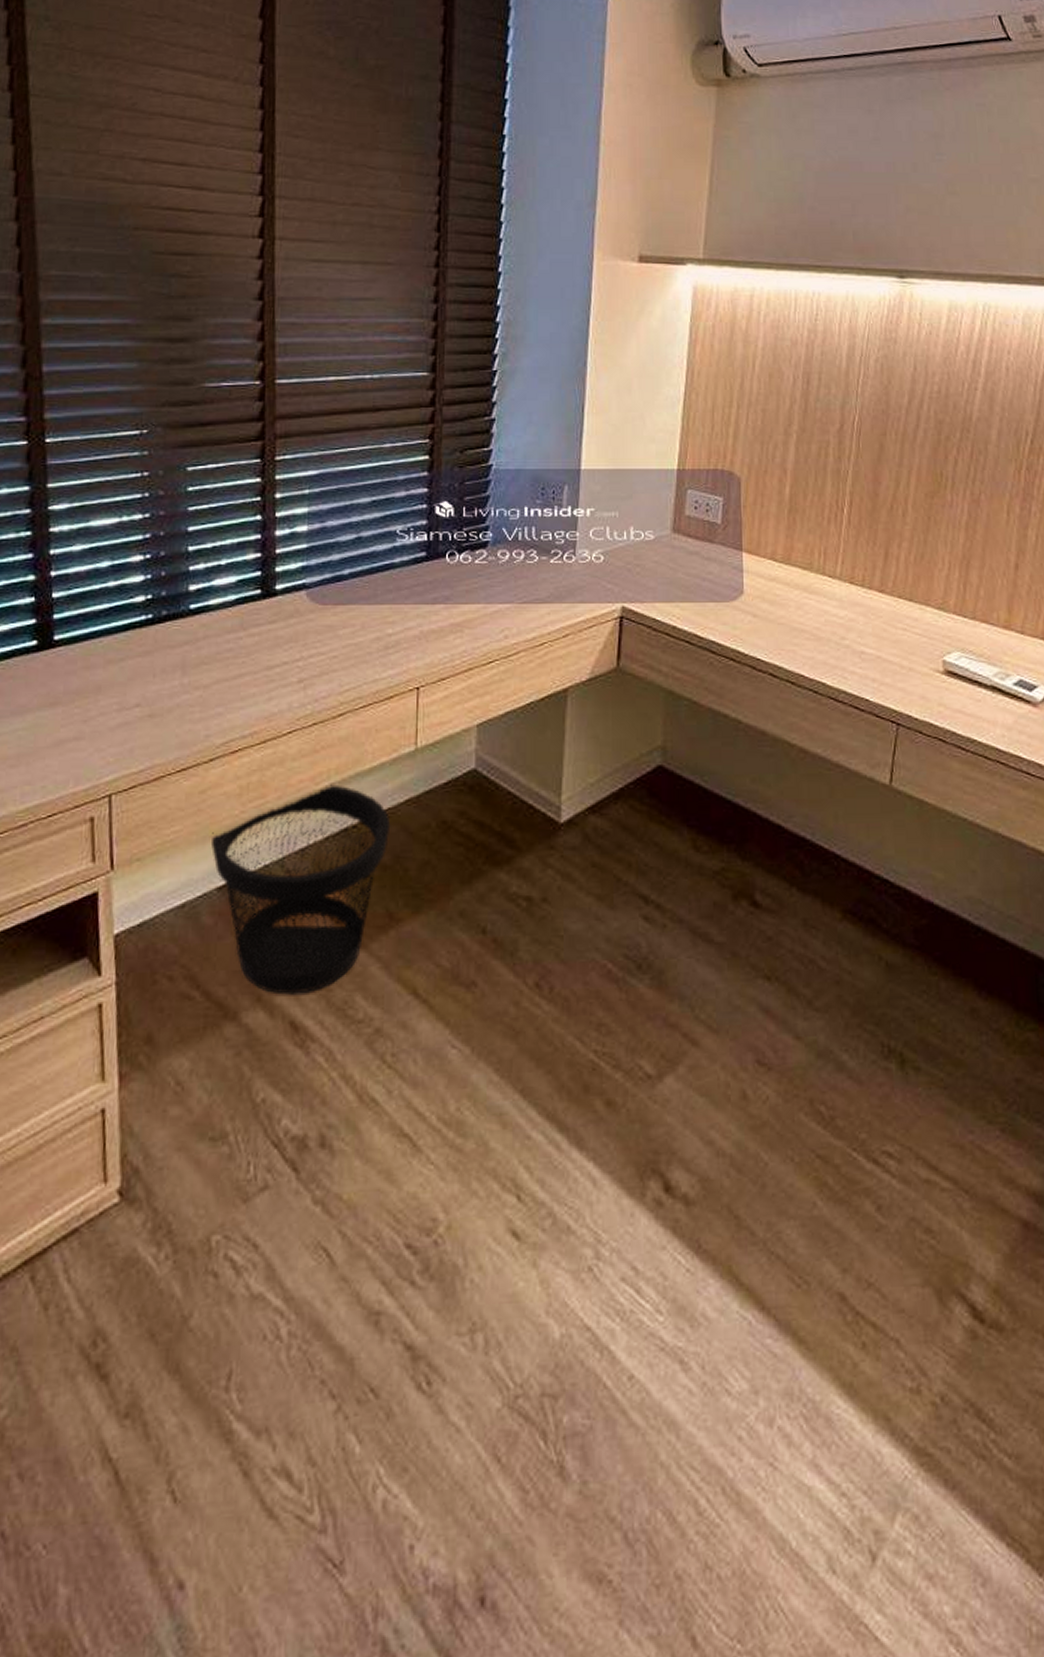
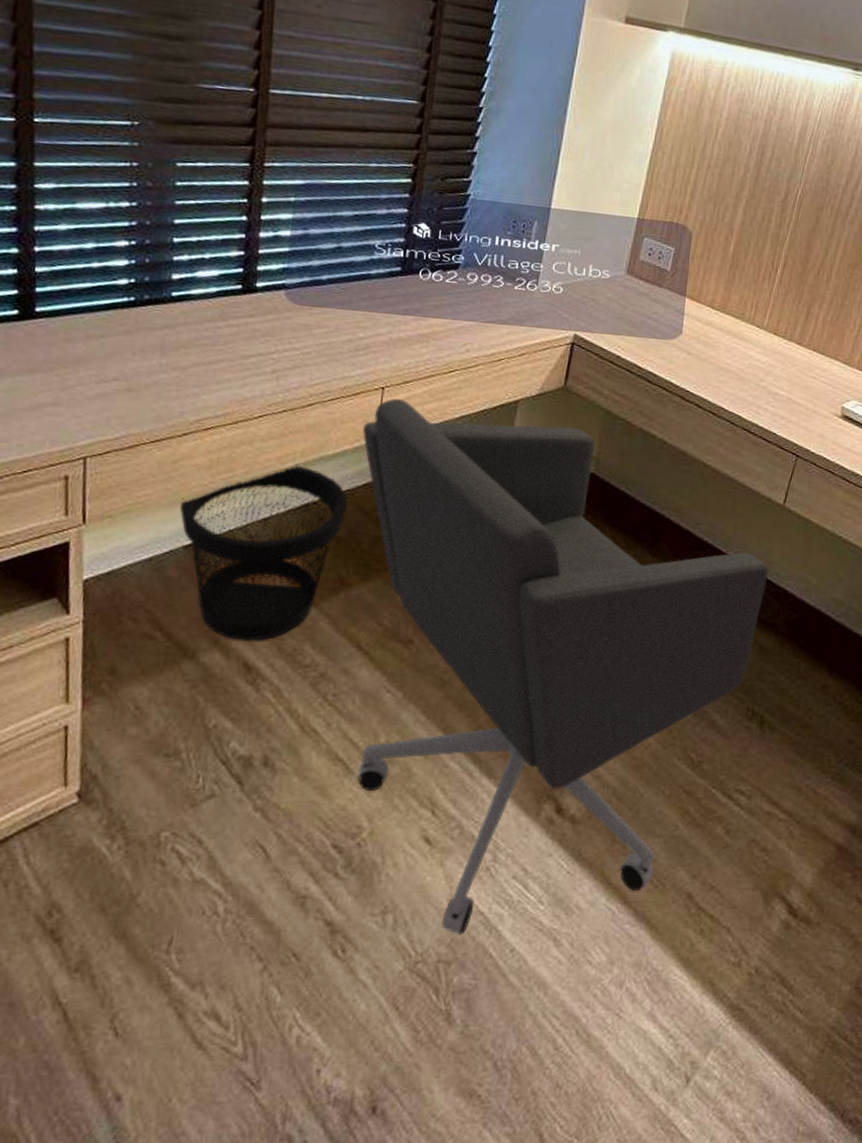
office chair: none [400,698,885,1359] -> present [357,398,770,935]

